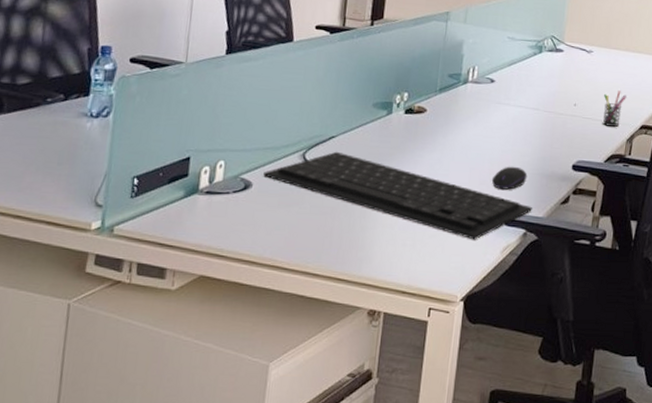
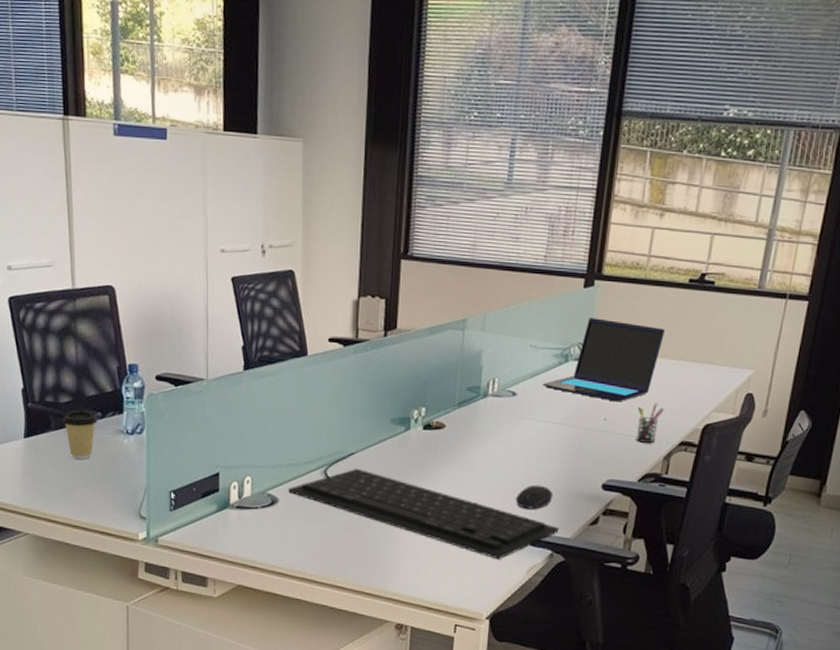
coffee cup: none [17,92,59,144] -> present [62,410,98,459]
laptop: none [518,14,627,90] -> present [542,318,666,402]

